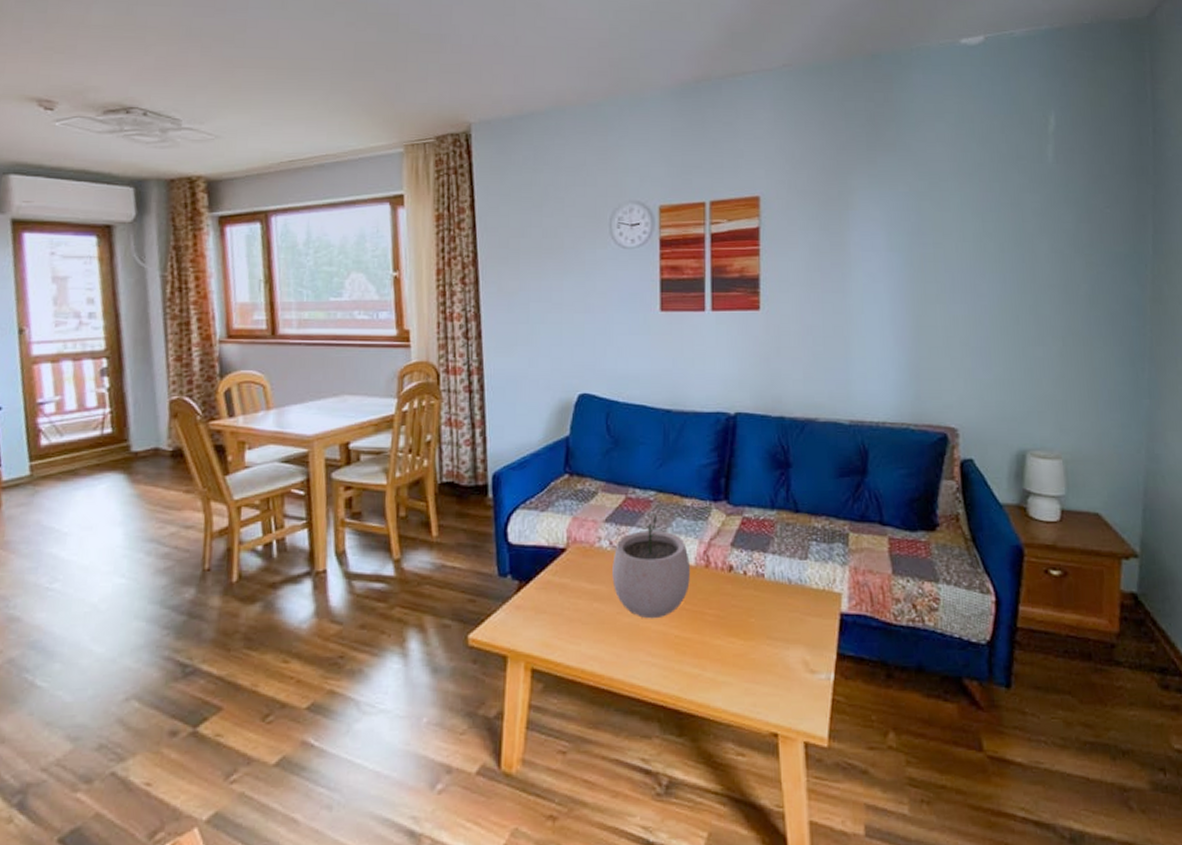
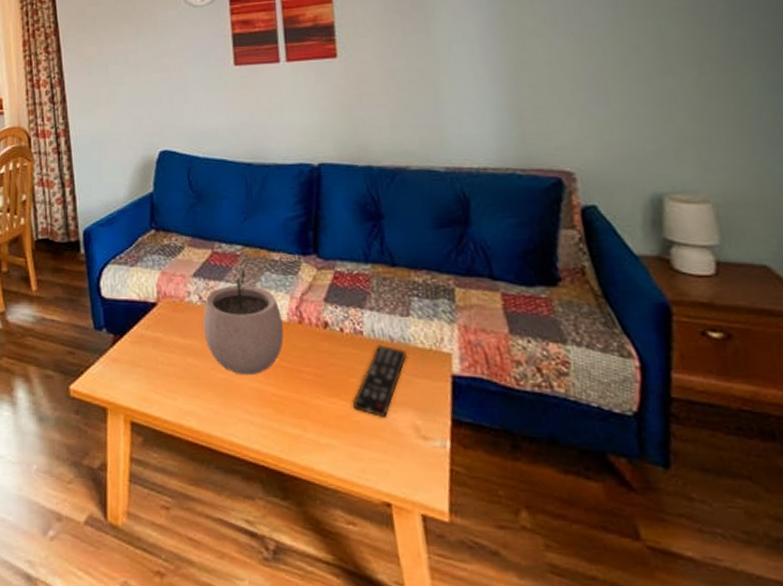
remote control: none [751,586,803,654] -> present [353,344,408,417]

